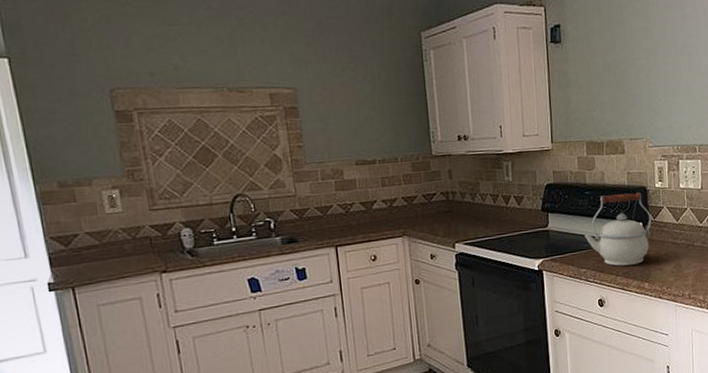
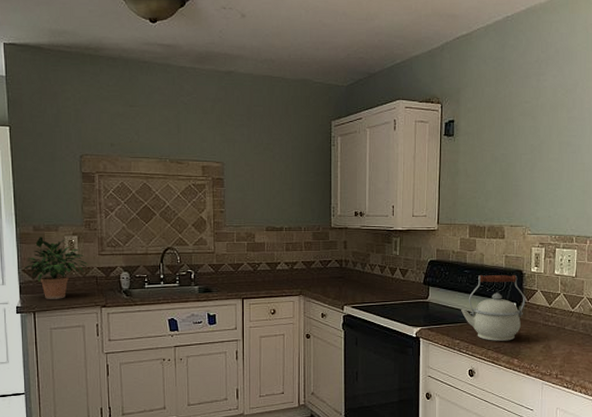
potted plant: none [51,194,137,270] -> present [24,237,88,299]

